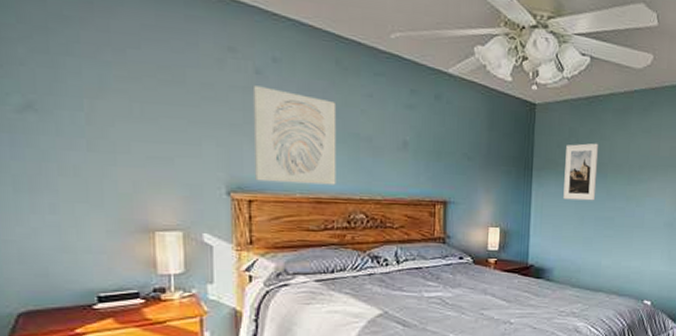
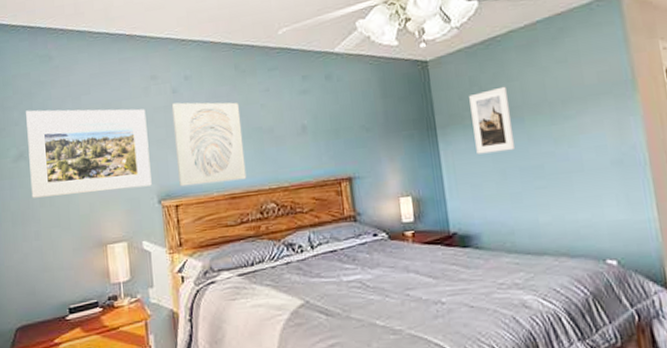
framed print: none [38,49,220,174] -> present [26,109,152,198]

